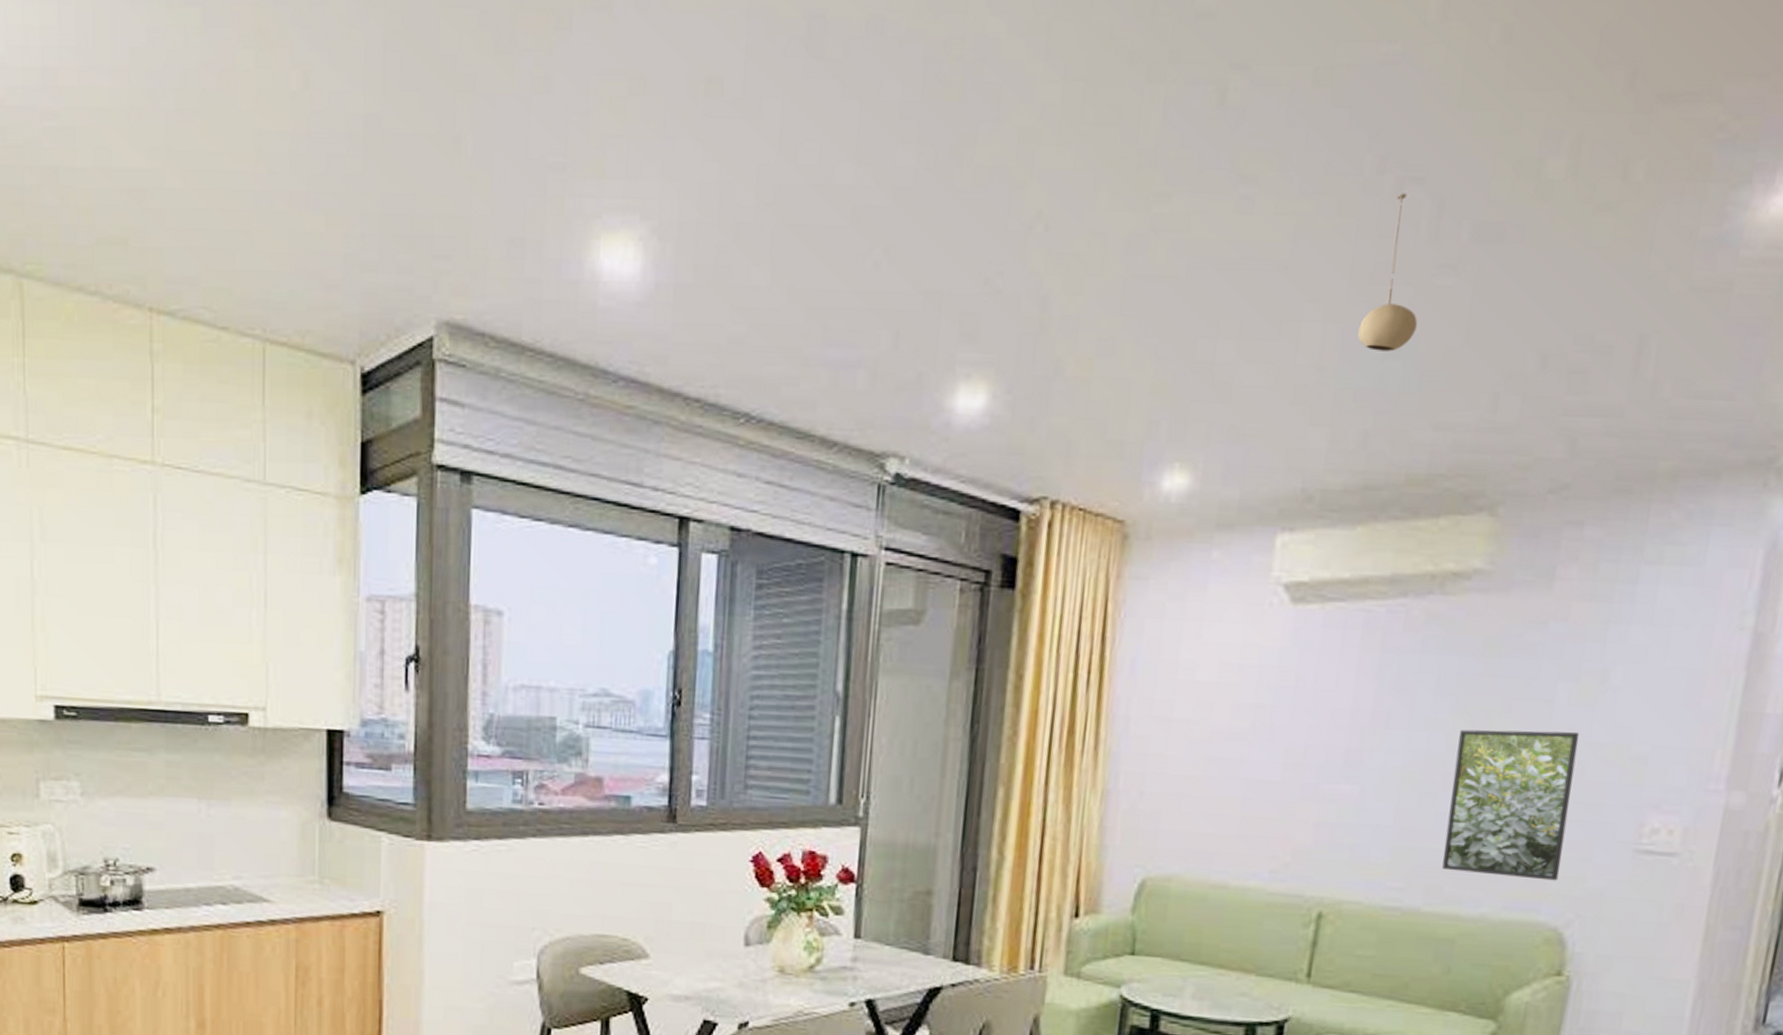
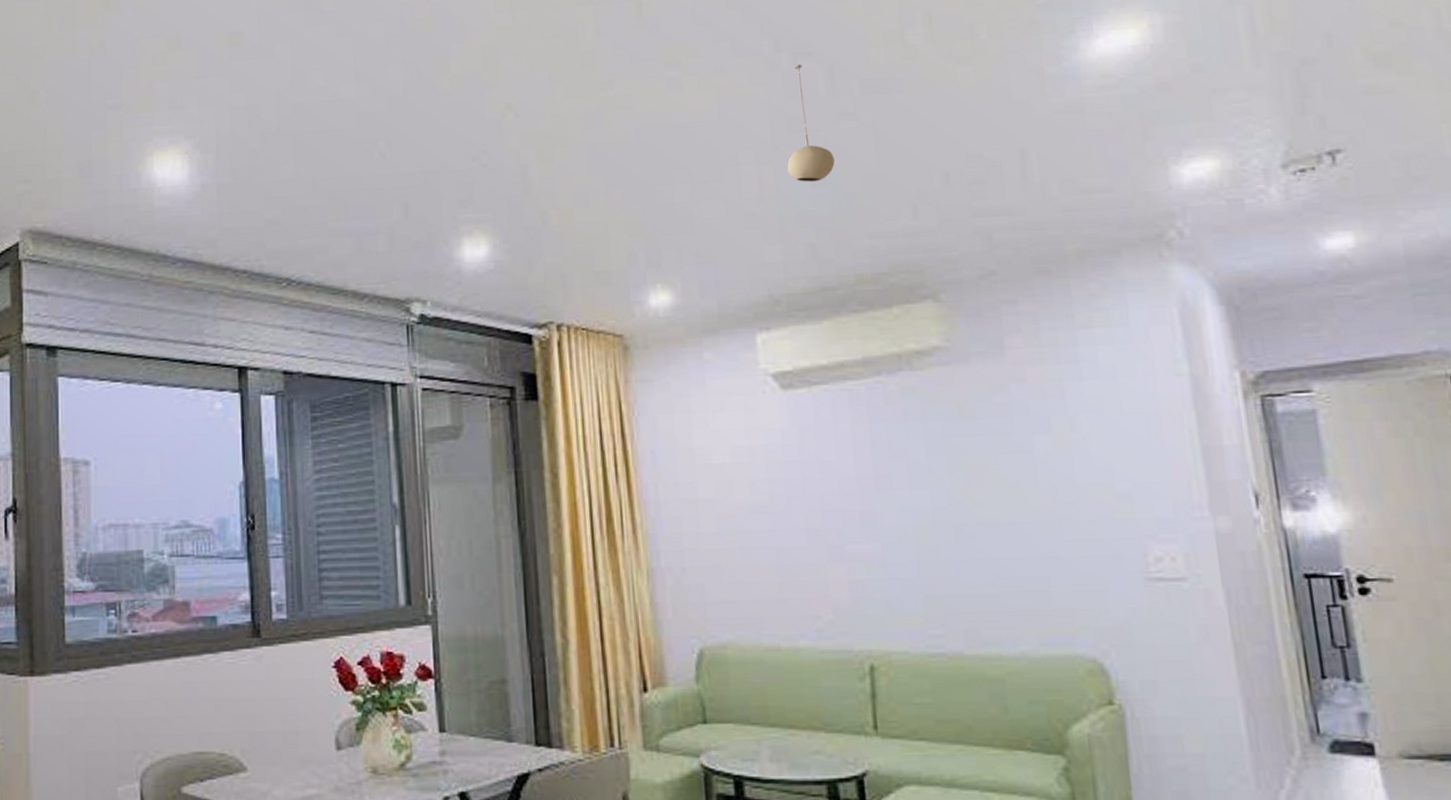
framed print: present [1442,729,1580,881] -> none [958,477,1084,615]

